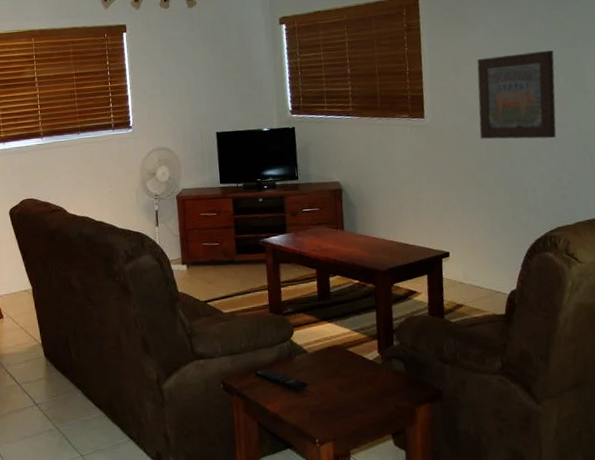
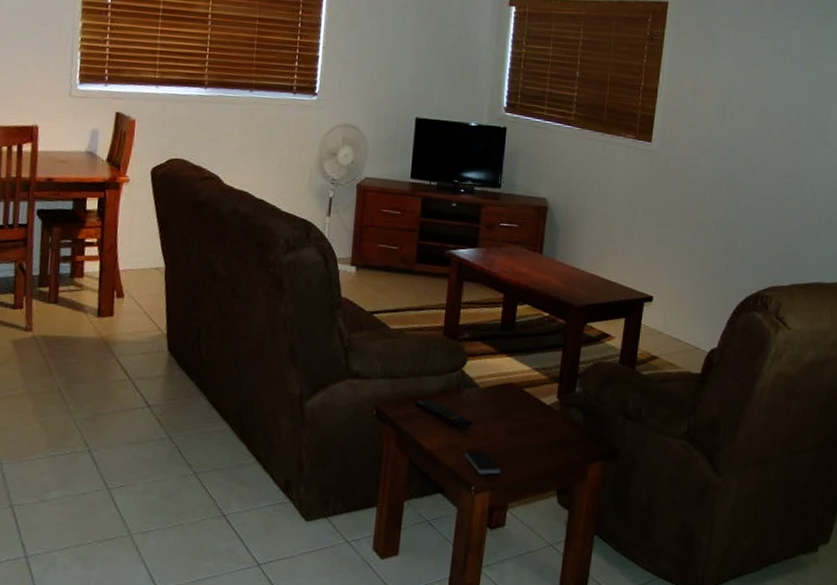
smartphone: none [304,407,339,428] -> present [464,450,500,474]
wall art: present [477,50,556,139] -> none [707,86,800,189]

